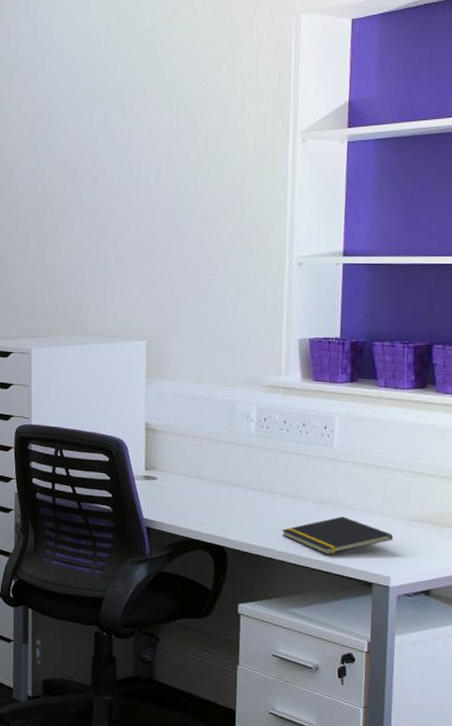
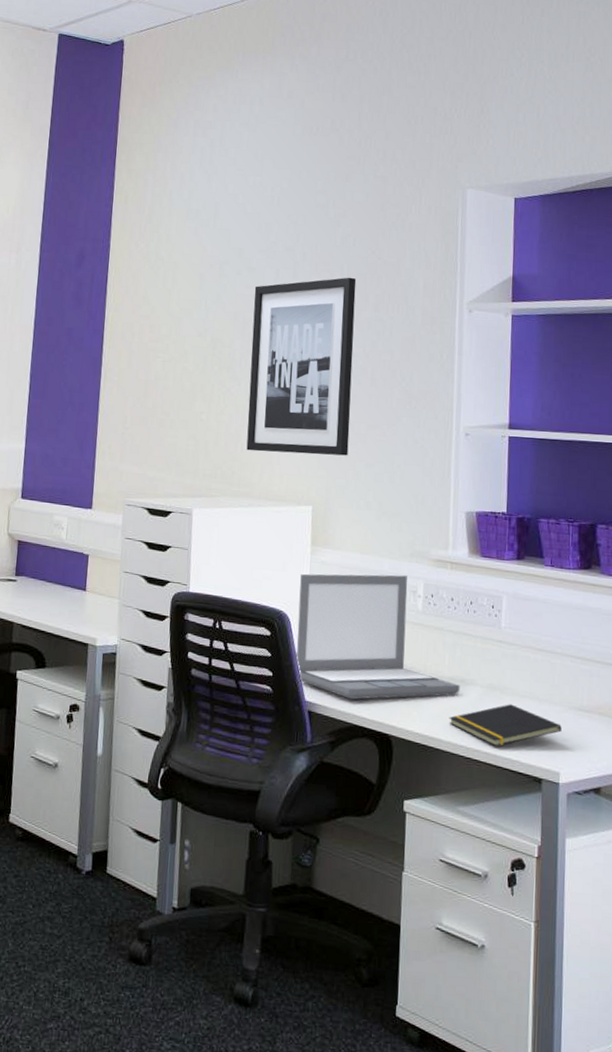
wall art: none [81,115,186,292] -> present [246,277,357,456]
laptop: none [134,401,293,516] -> present [297,573,460,700]

